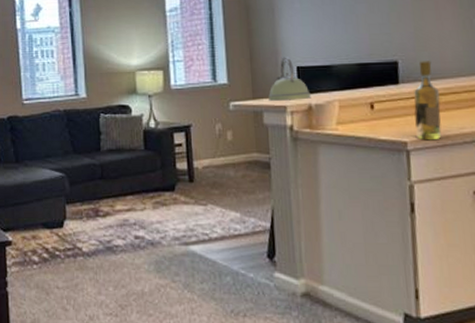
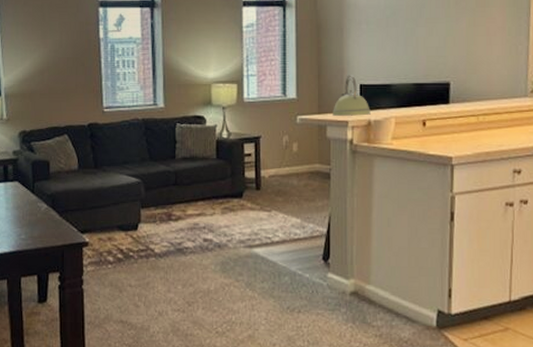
bottle: present [414,61,442,141] -> none [460,83,484,156]

